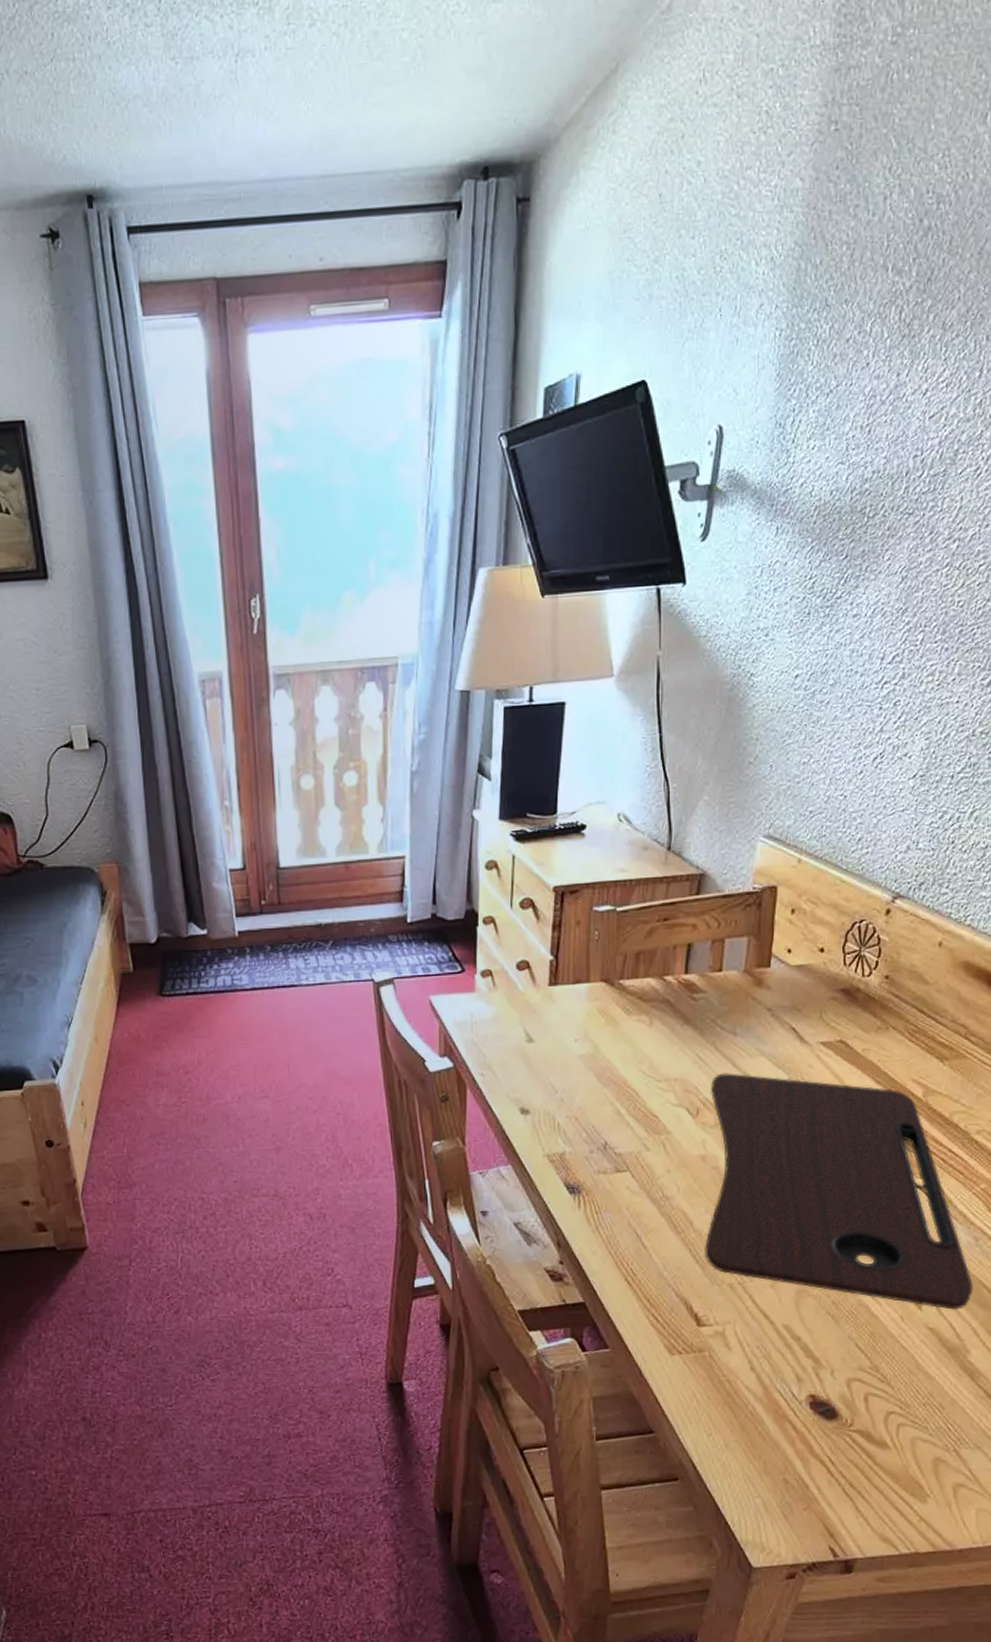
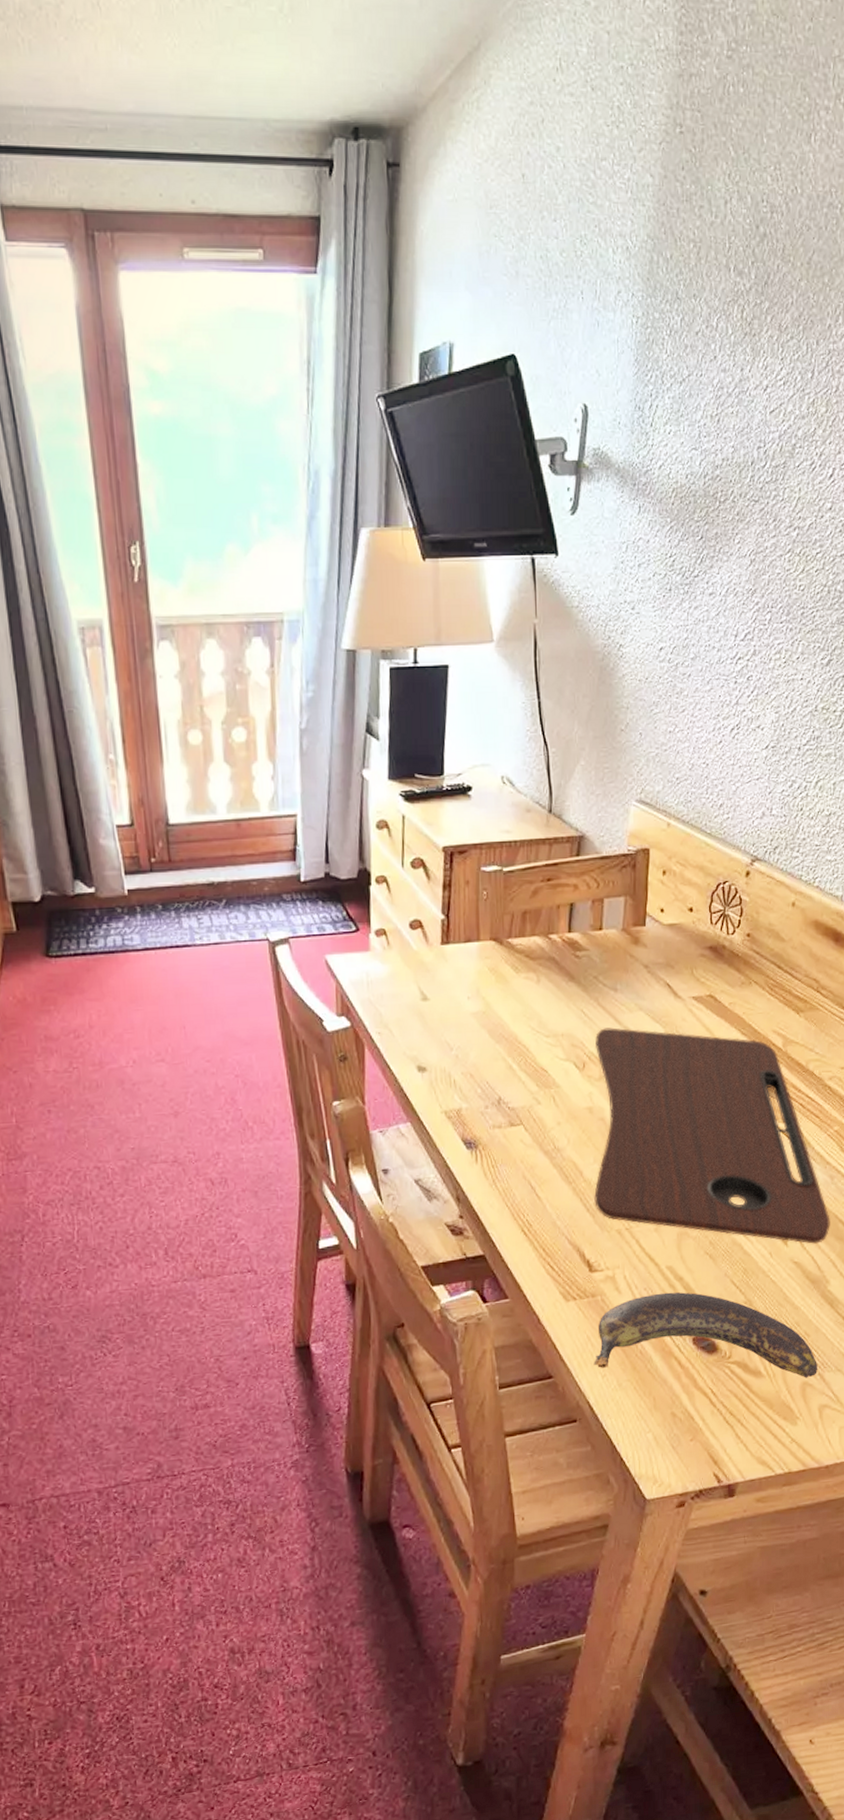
banana: none [698,1352,954,1454] -> present [593,1292,819,1378]

